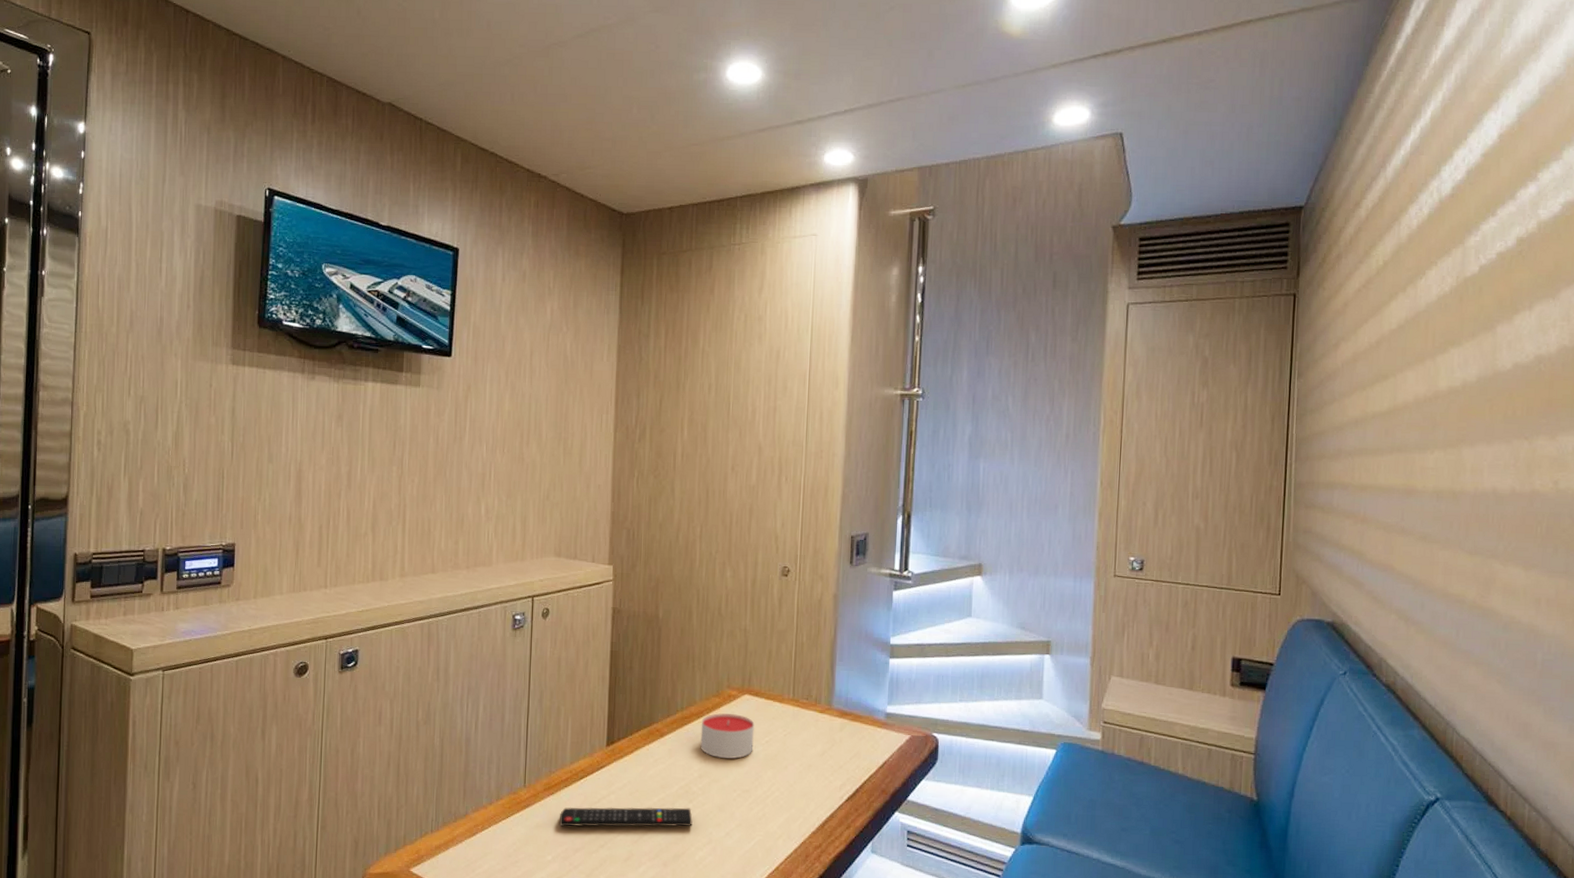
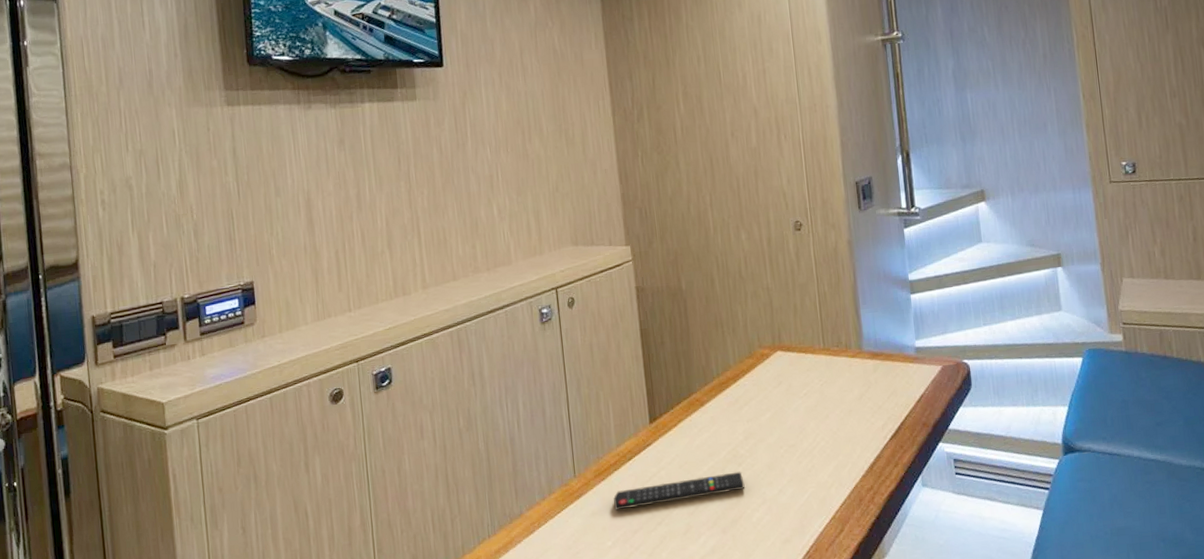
candle: present [700,713,755,759] -> none [738,372,793,418]

